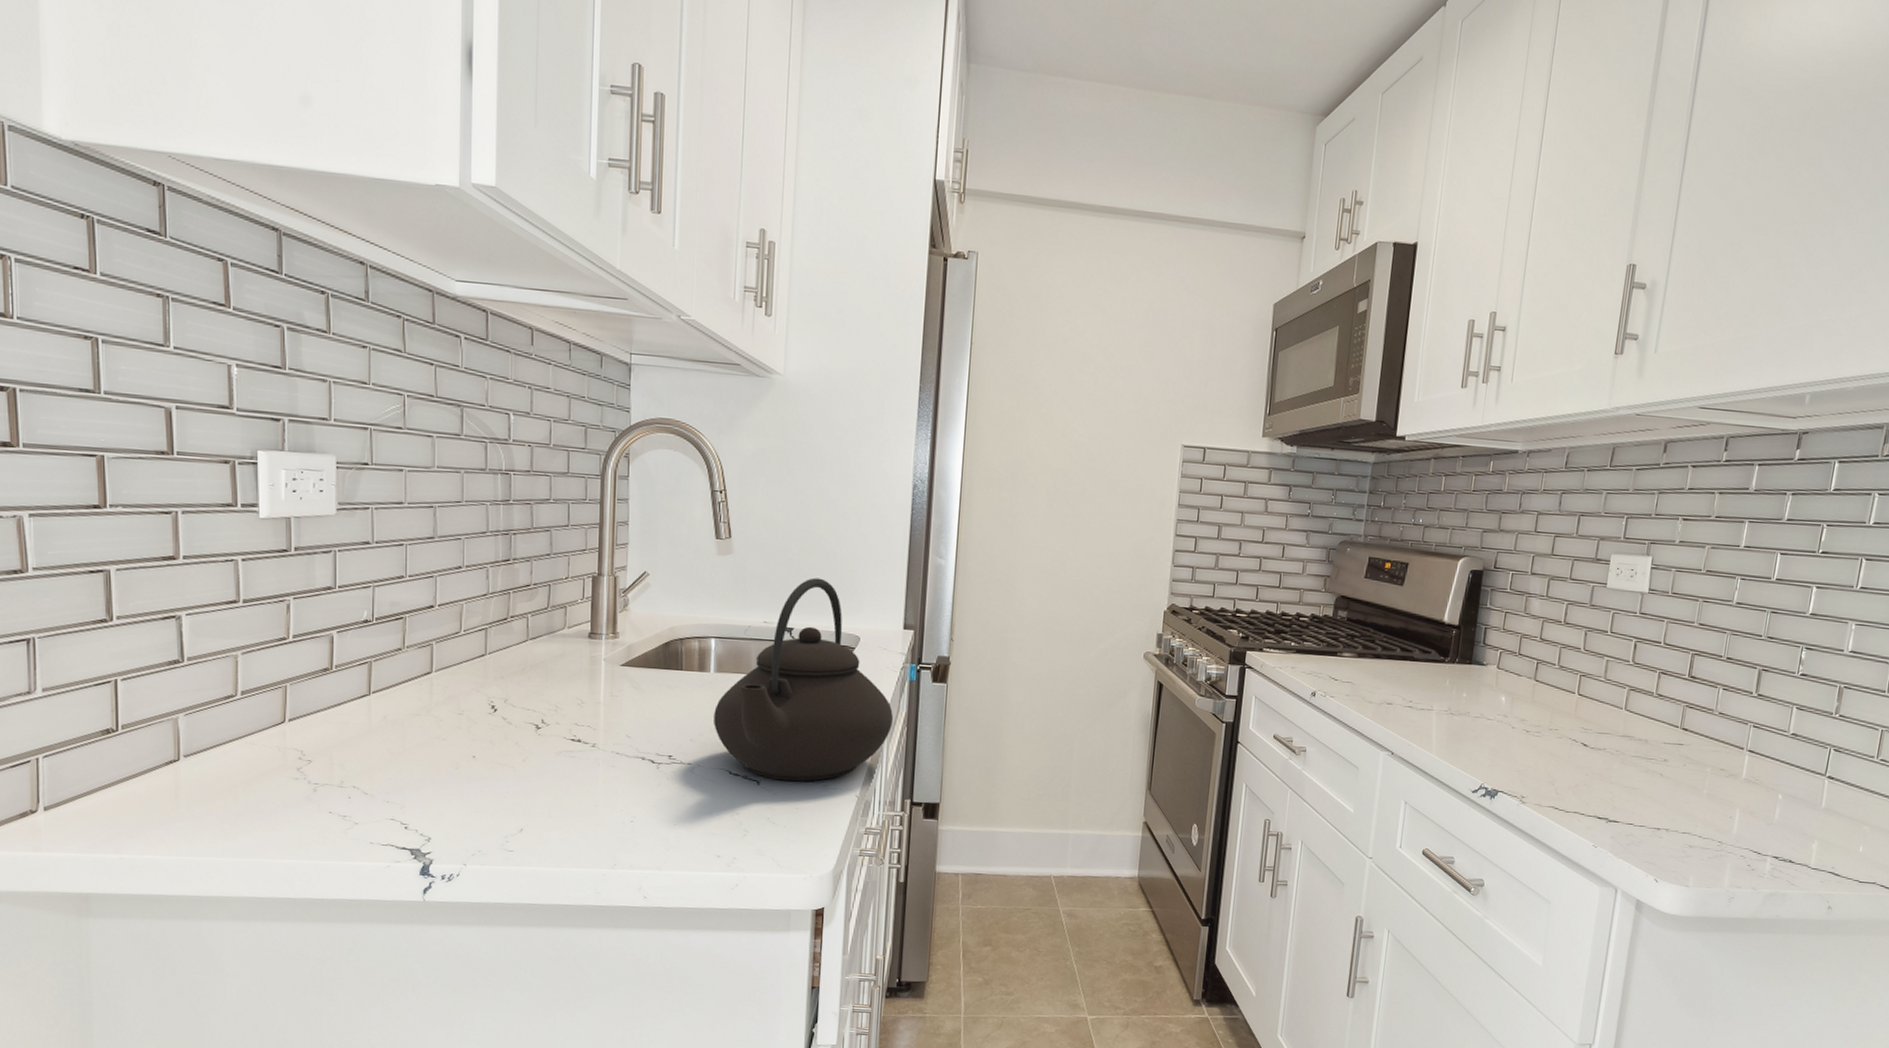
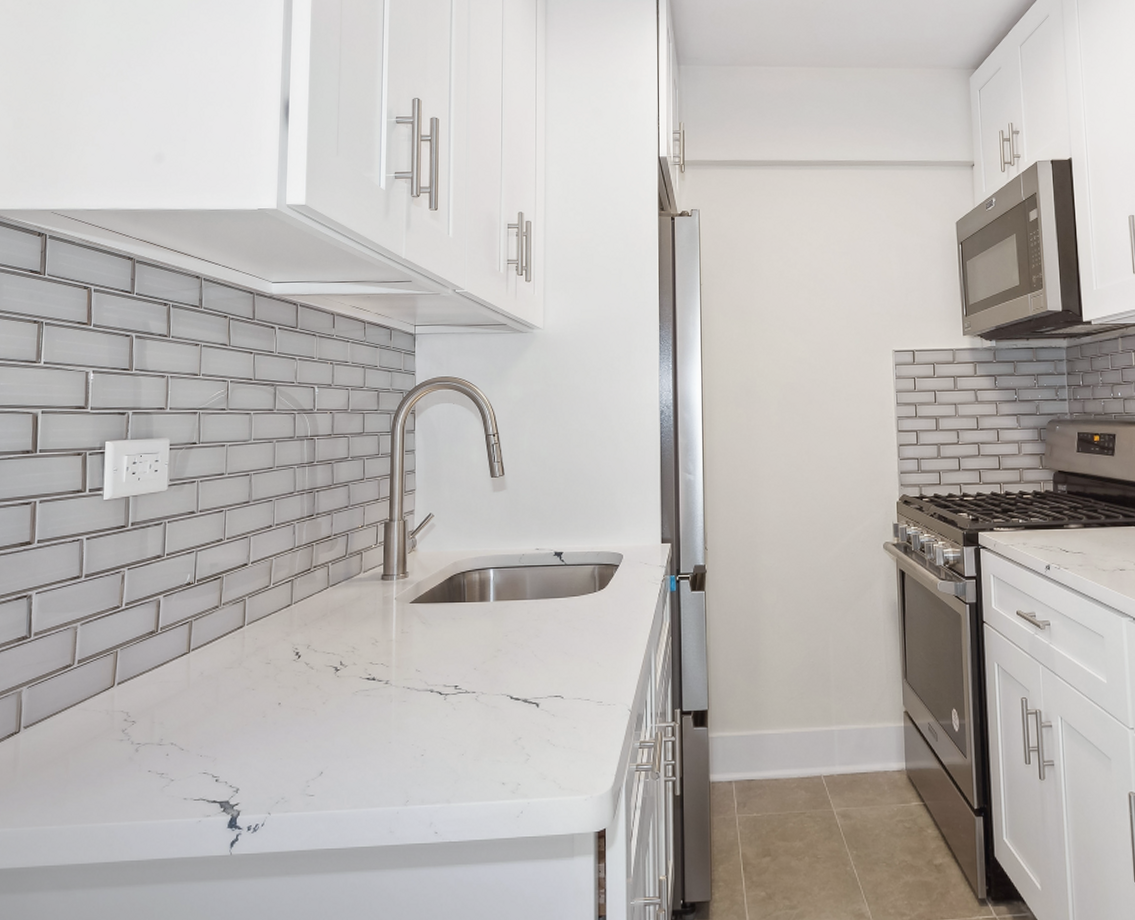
teapot: present [714,577,894,782] -> none [495,503,659,701]

